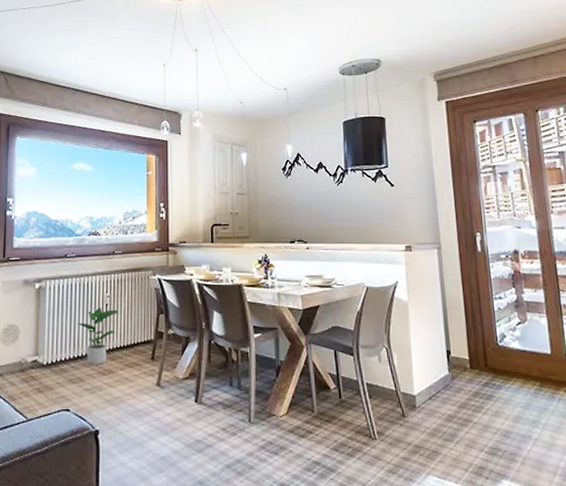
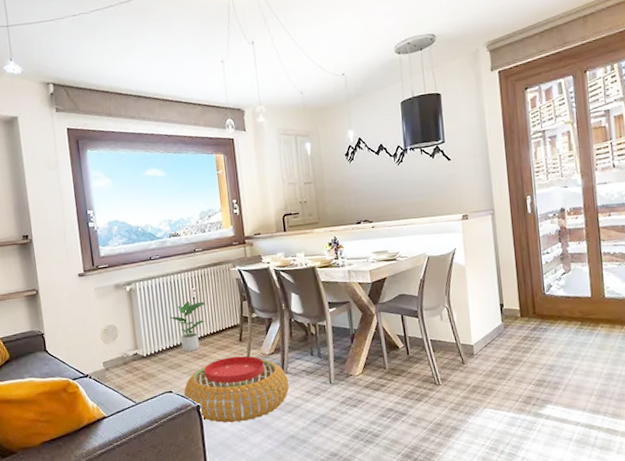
pouf: none [83,377,203,457] -> present [184,356,290,423]

